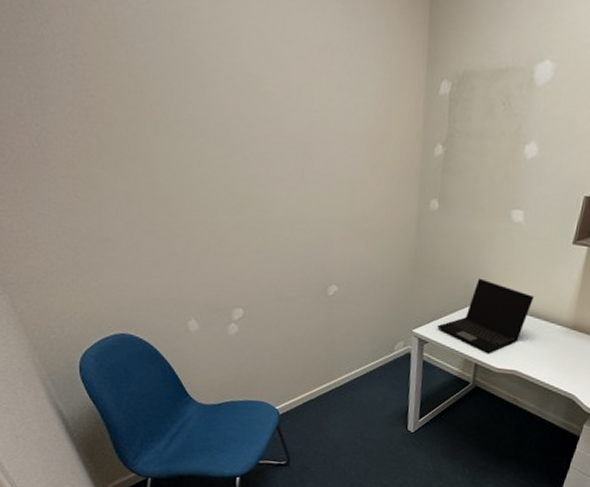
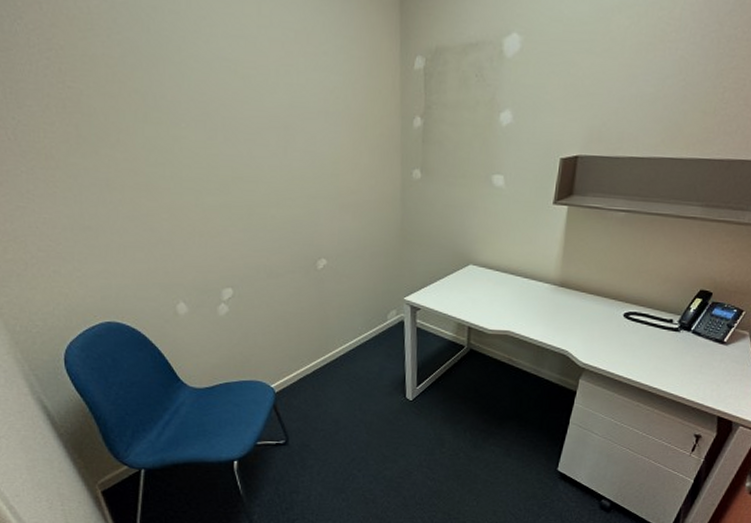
laptop: present [437,278,535,353] -> none [428,242,521,315]

